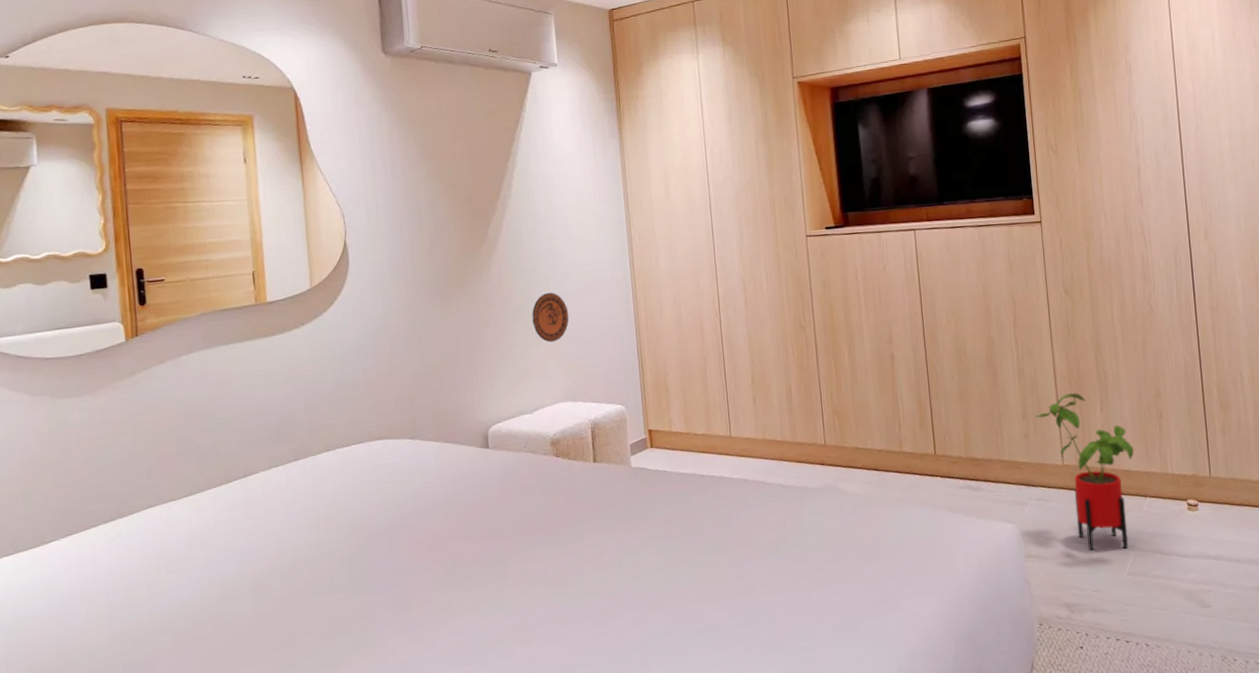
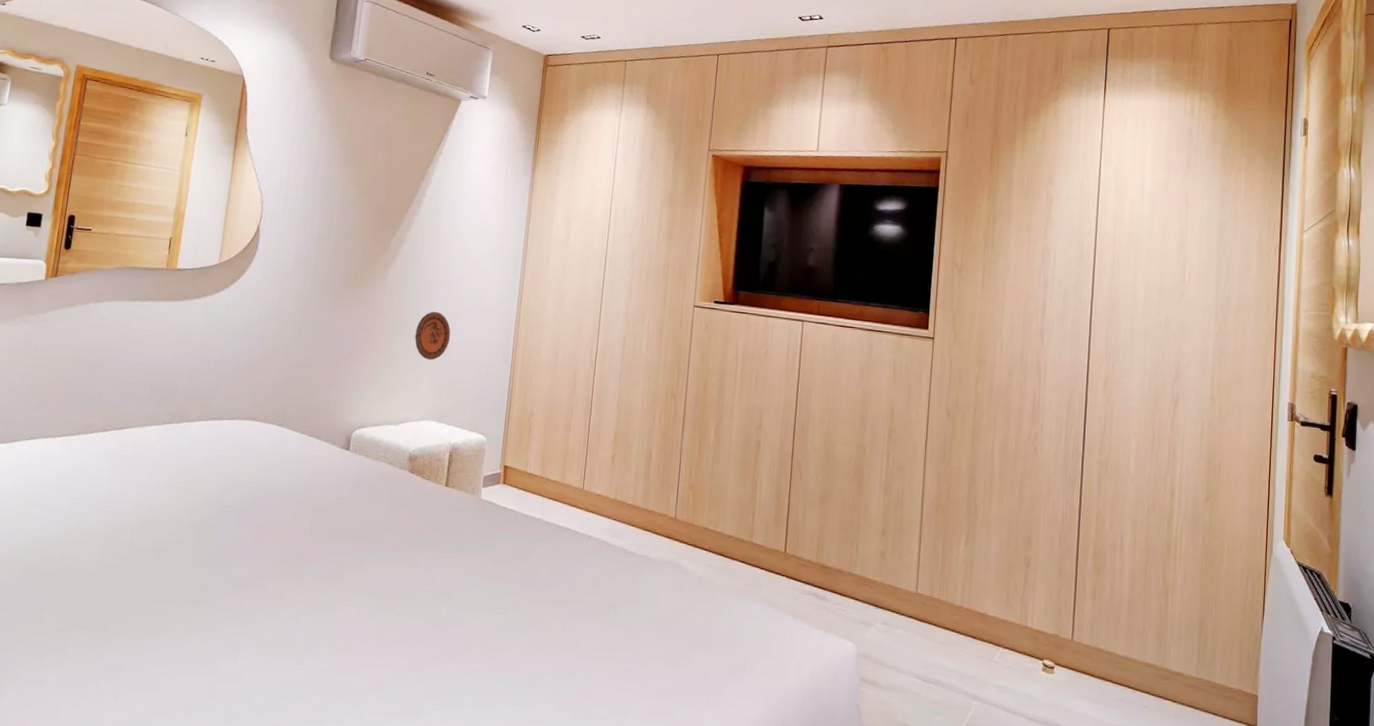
house plant: present [1035,392,1134,551] -> none [895,519,995,697]

